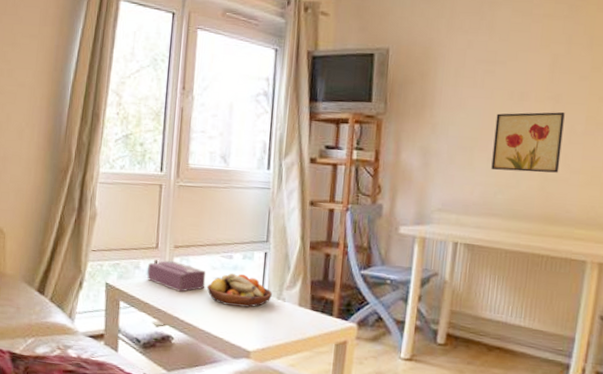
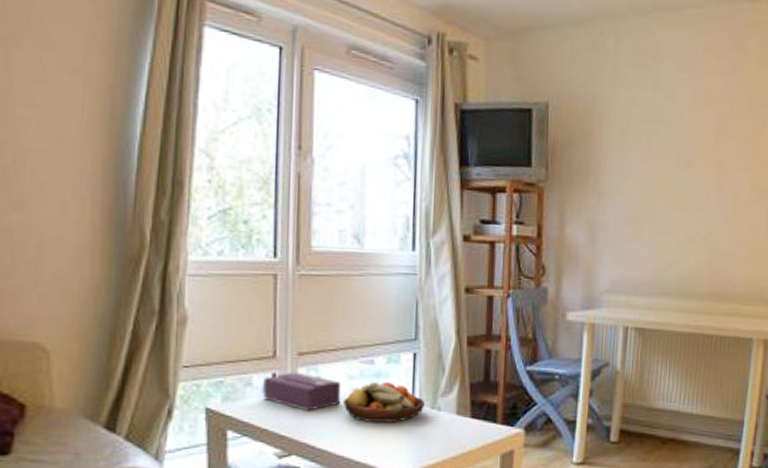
wall art: present [491,112,565,173] -> none [660,179,730,246]

